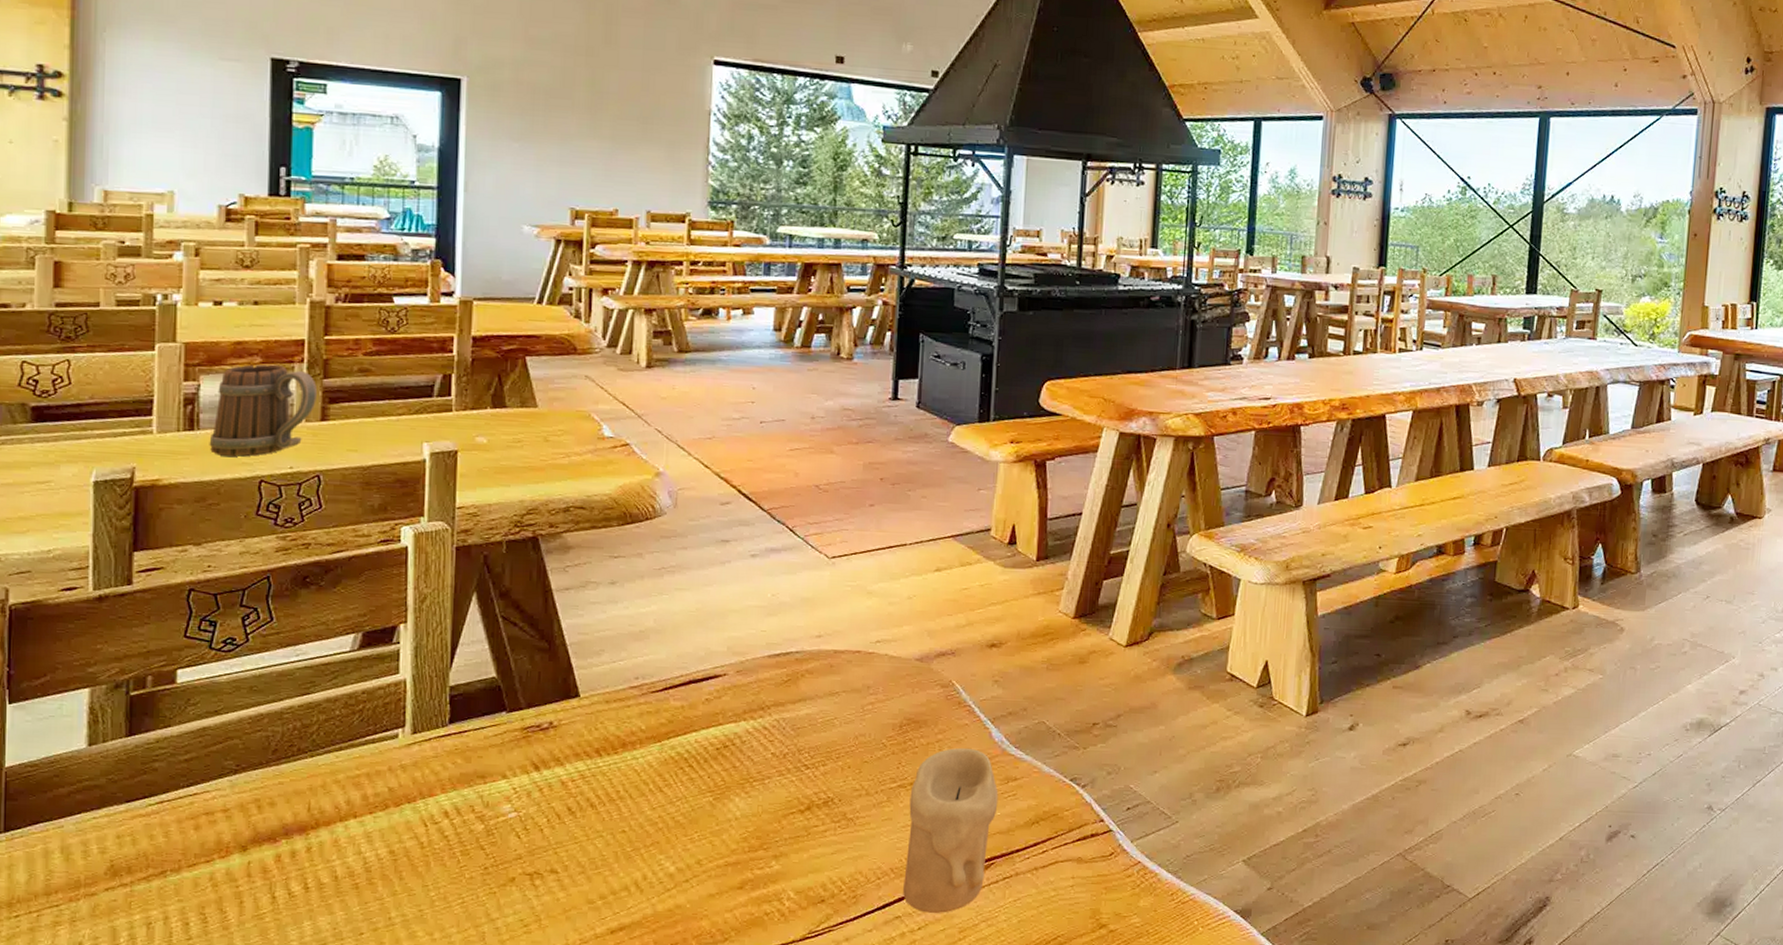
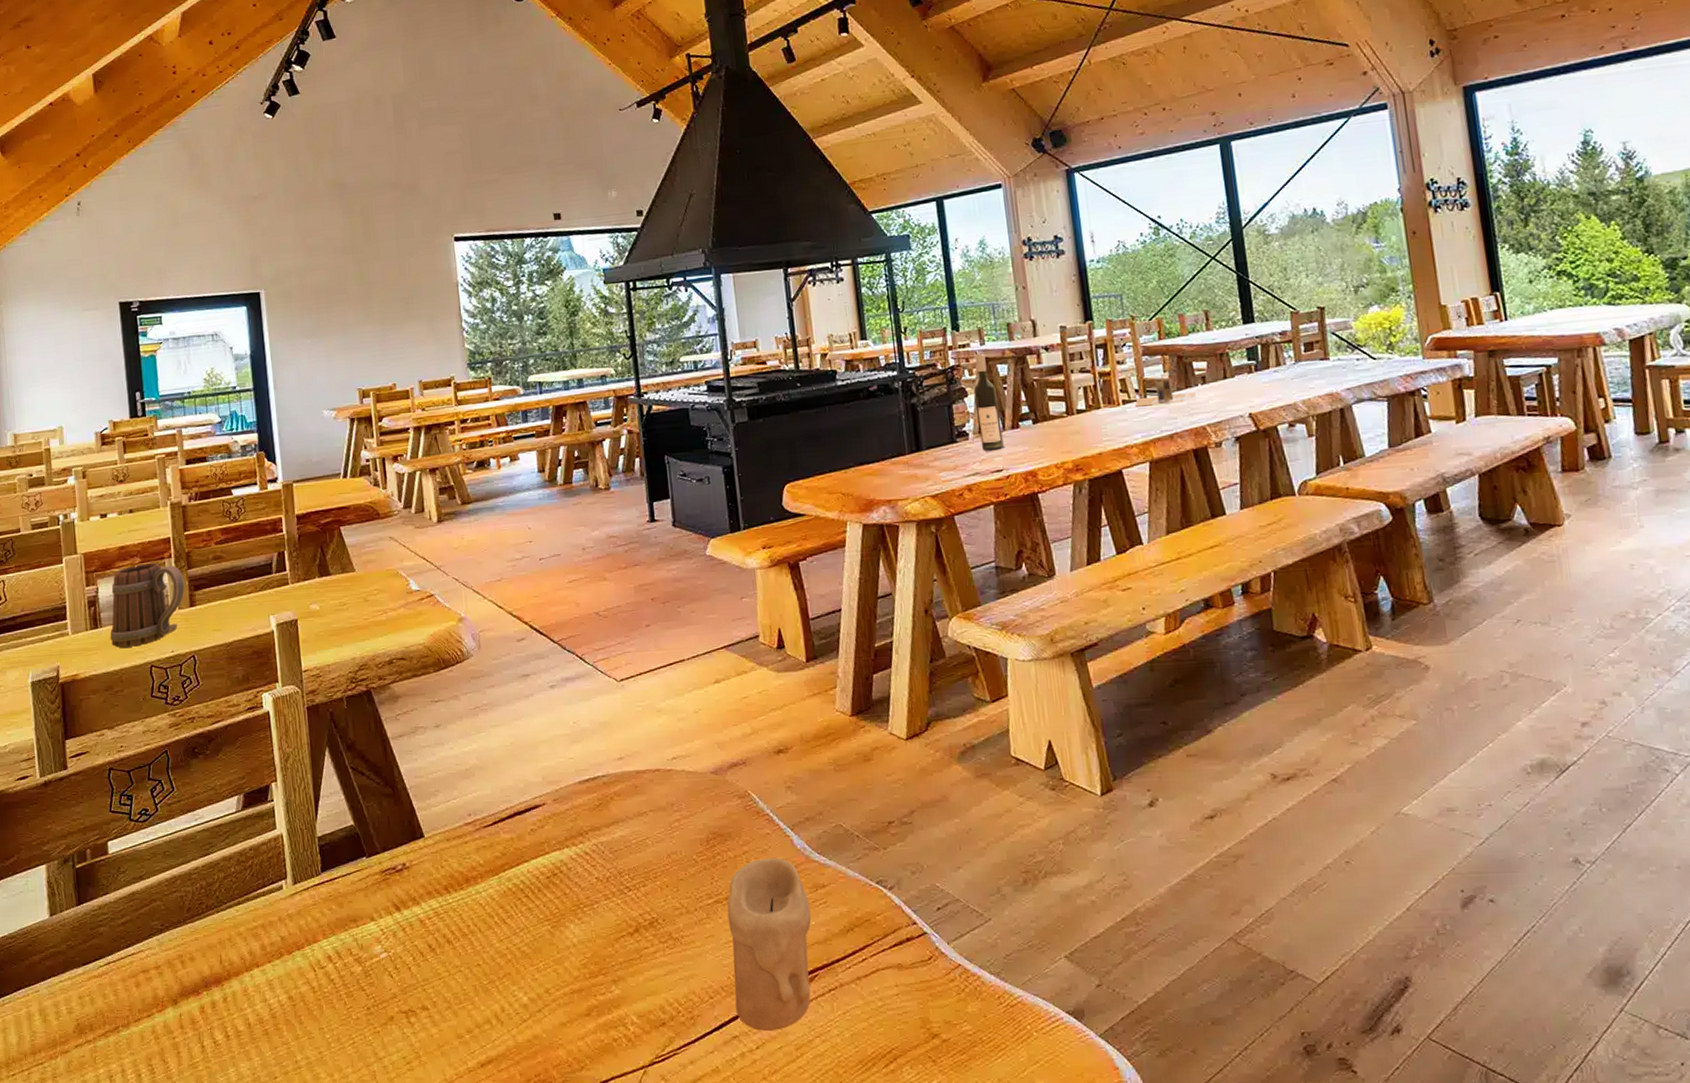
bottle: none [1253,280,1279,379] -> present [973,353,1004,452]
napkin holder: none [1411,329,1469,360] -> present [1135,373,1196,407]

